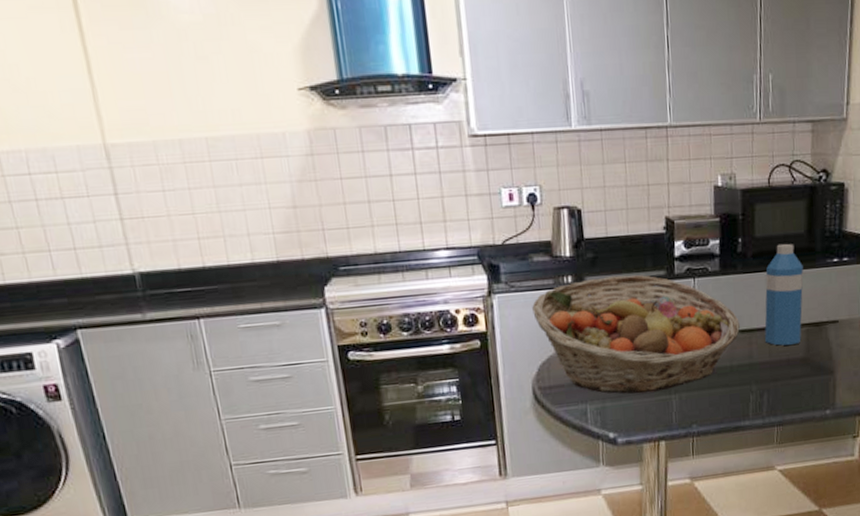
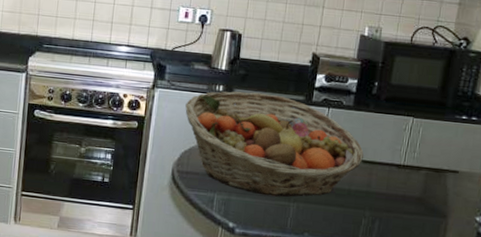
water bottle: present [765,243,804,346] -> none [385,94,432,184]

